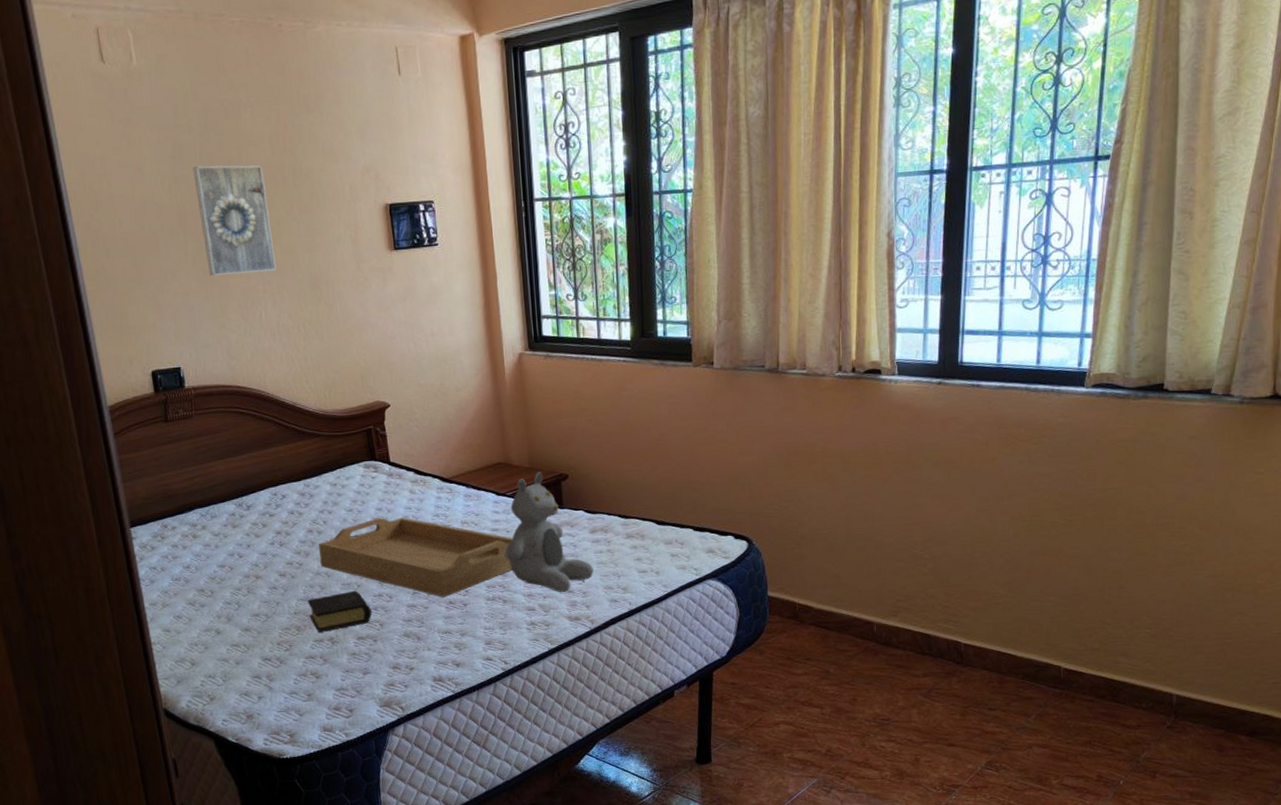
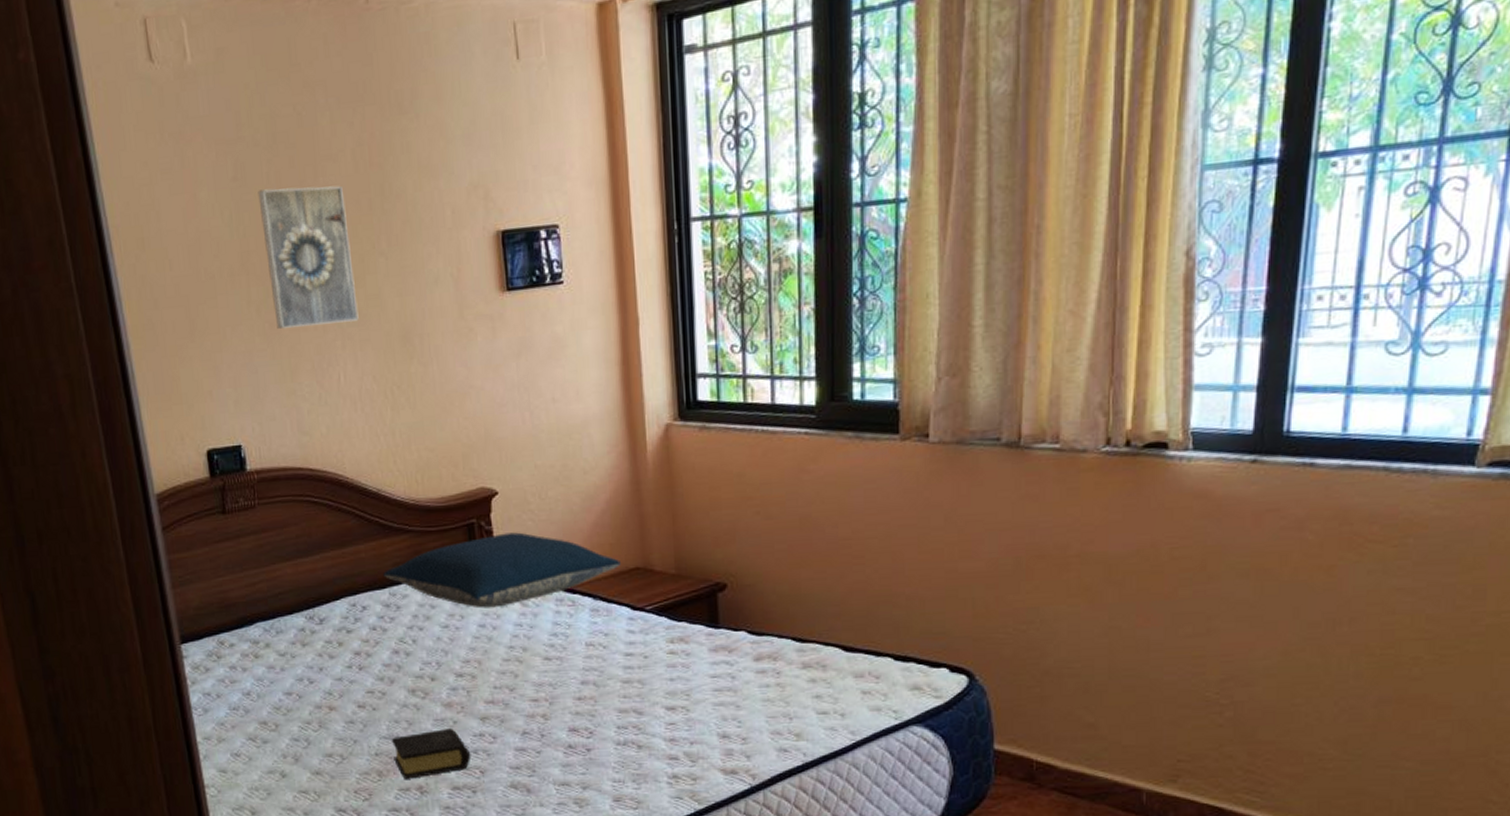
pillow: none [299,436,487,496] -> present [383,532,621,609]
serving tray: present [319,517,513,597] -> none [406,636,652,739]
teddy bear: present [504,472,594,593] -> none [640,580,757,738]

